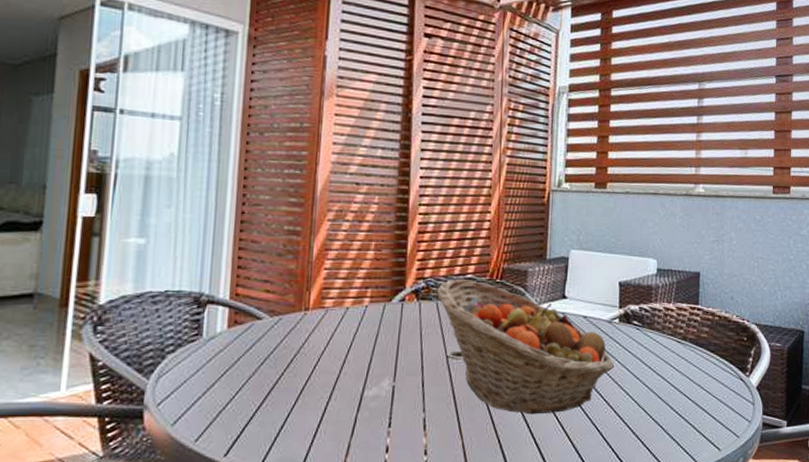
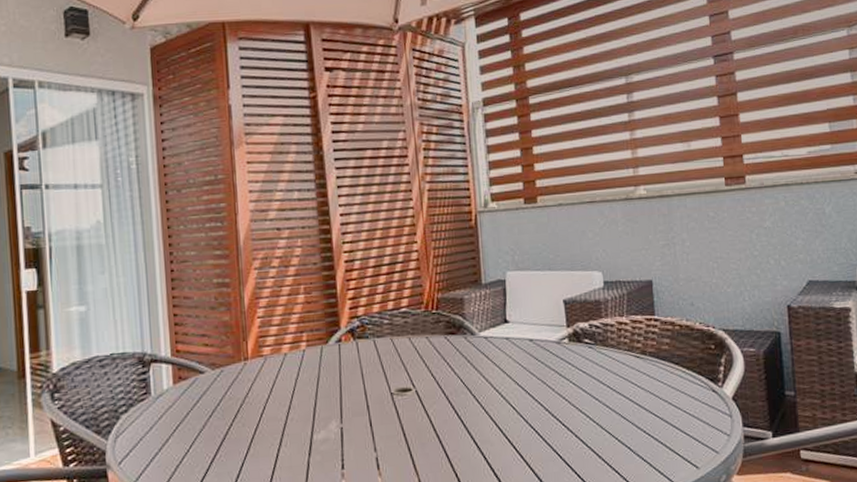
fruit basket: present [436,279,615,415] -> none [372,313,570,446]

